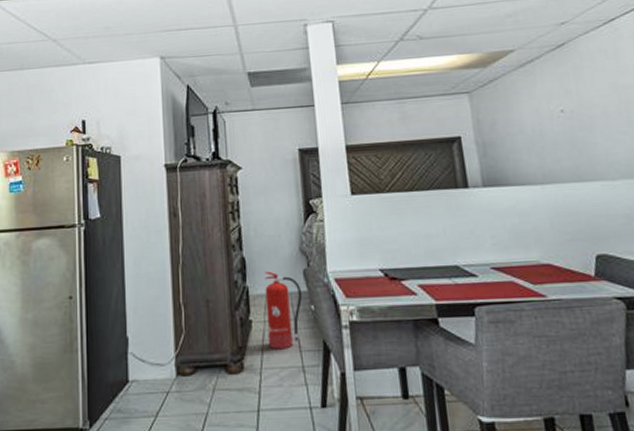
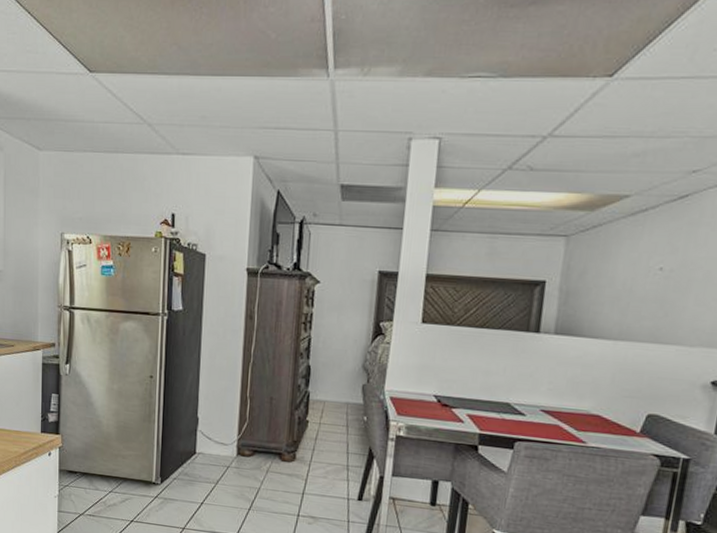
fire extinguisher: present [265,271,303,350] -> none [320,381,358,449]

